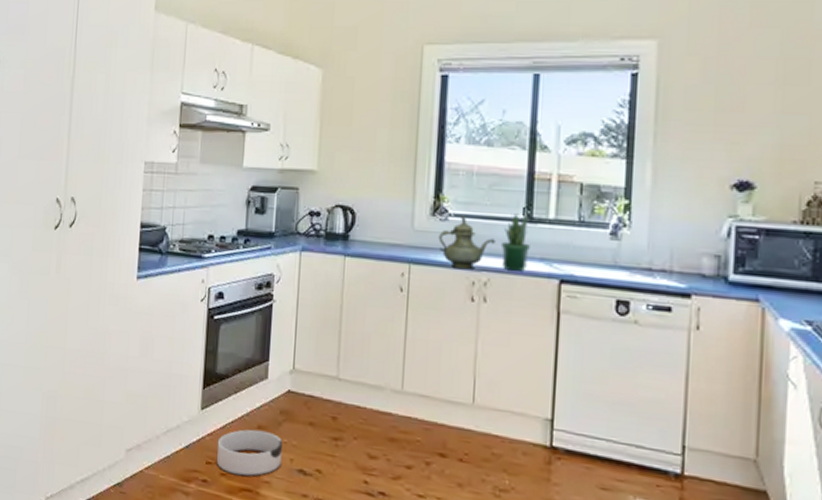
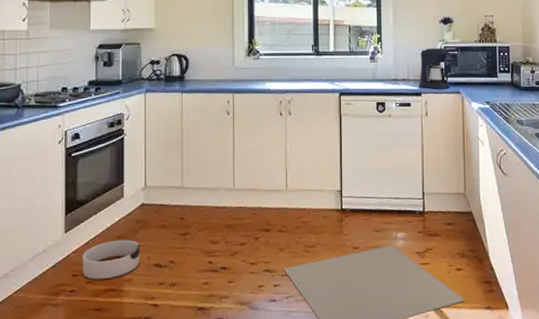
teapot: present [438,215,496,269] -> none [253,54,294,92]
planter: present [500,213,530,271] -> none [298,50,318,90]
coffee maker: none [688,226,742,294] -> present [419,48,450,90]

